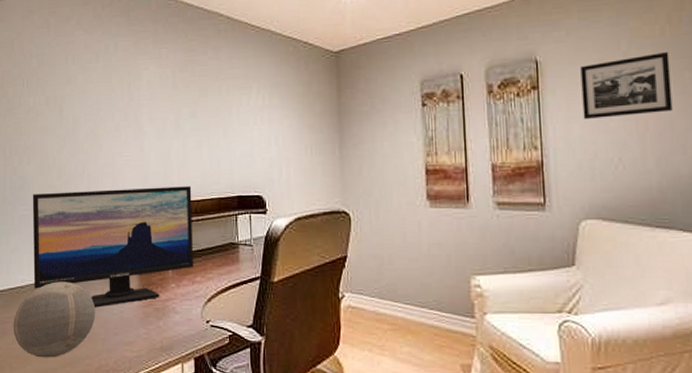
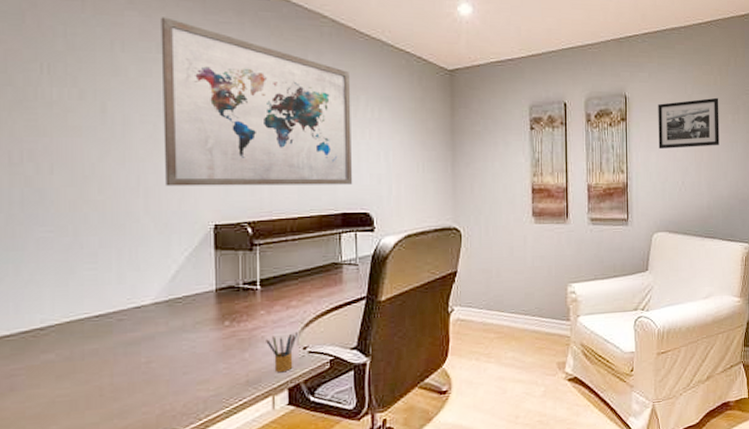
decorative orb: present [13,281,96,358] -> none [27,317,157,414]
computer monitor: present [32,186,194,308] -> none [58,203,289,345]
wall art: none [99,32,247,173] -> present [161,17,353,187]
pencil box: none [176,305,203,343] -> present [266,331,299,373]

